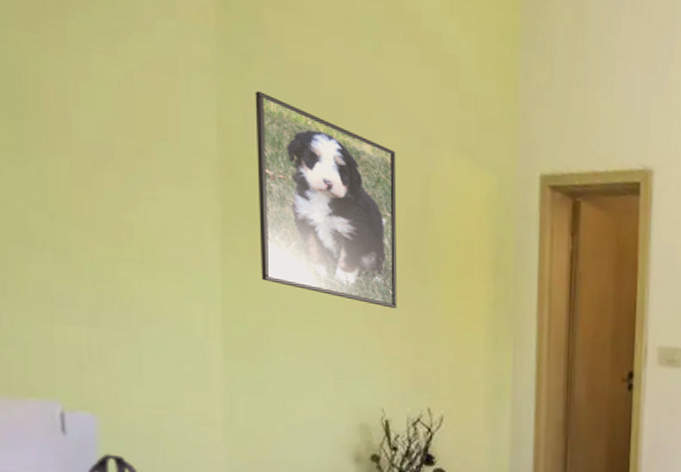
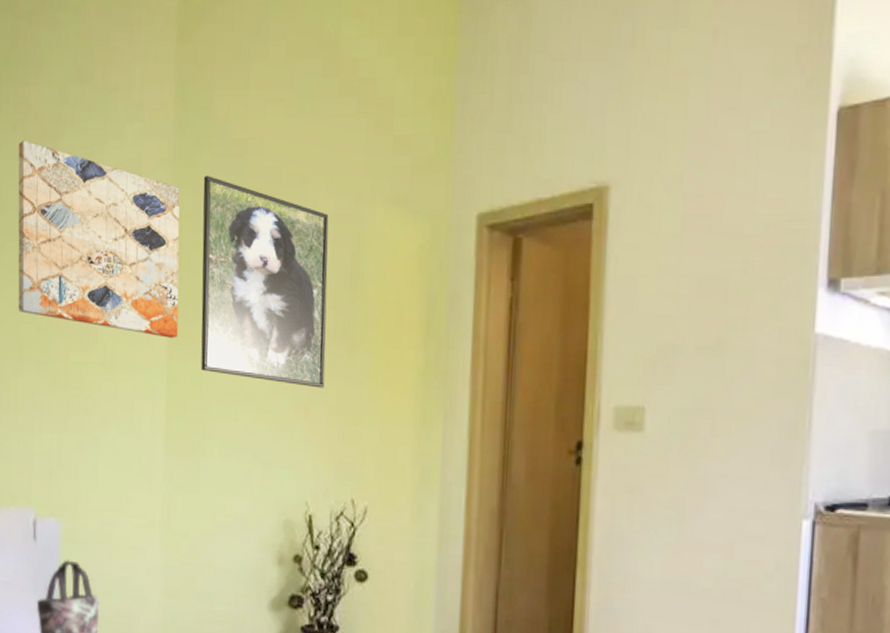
wall art: none [8,8,232,246] -> present [18,140,180,338]

